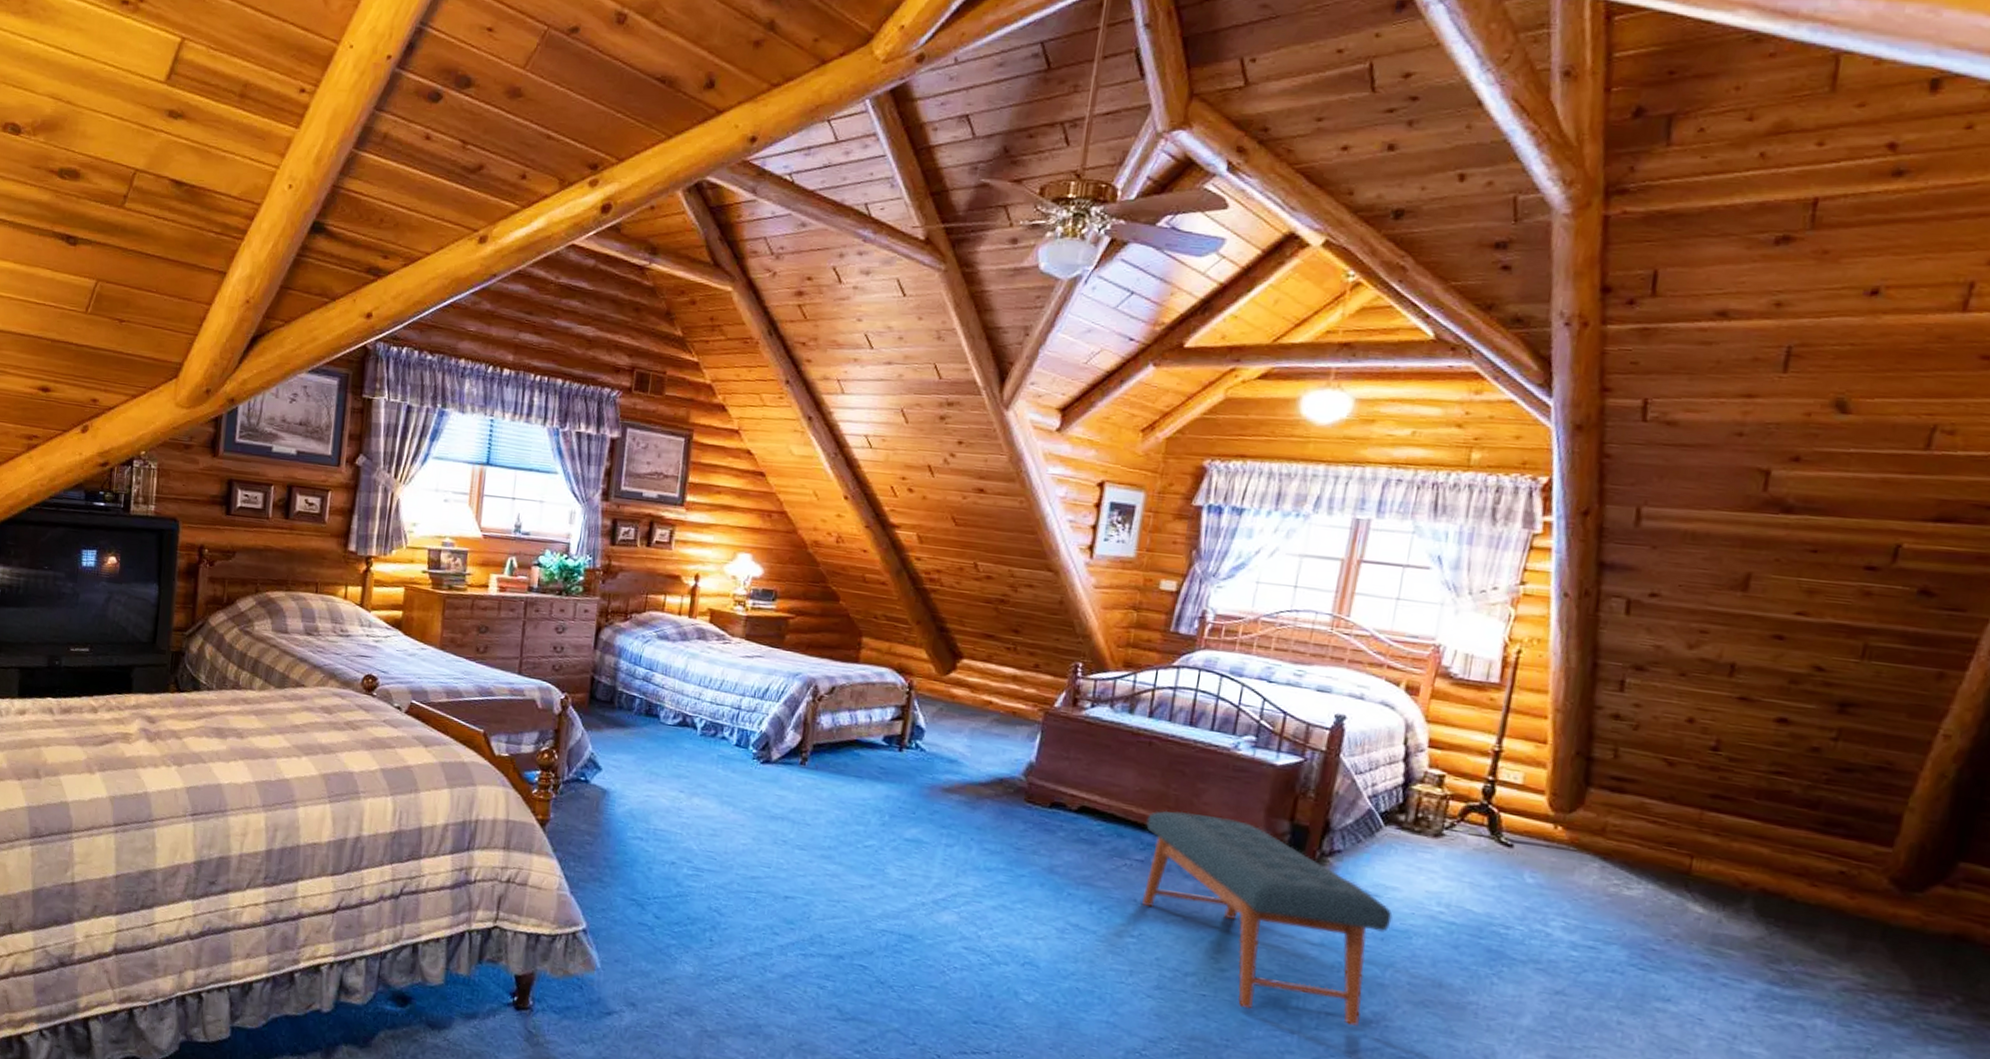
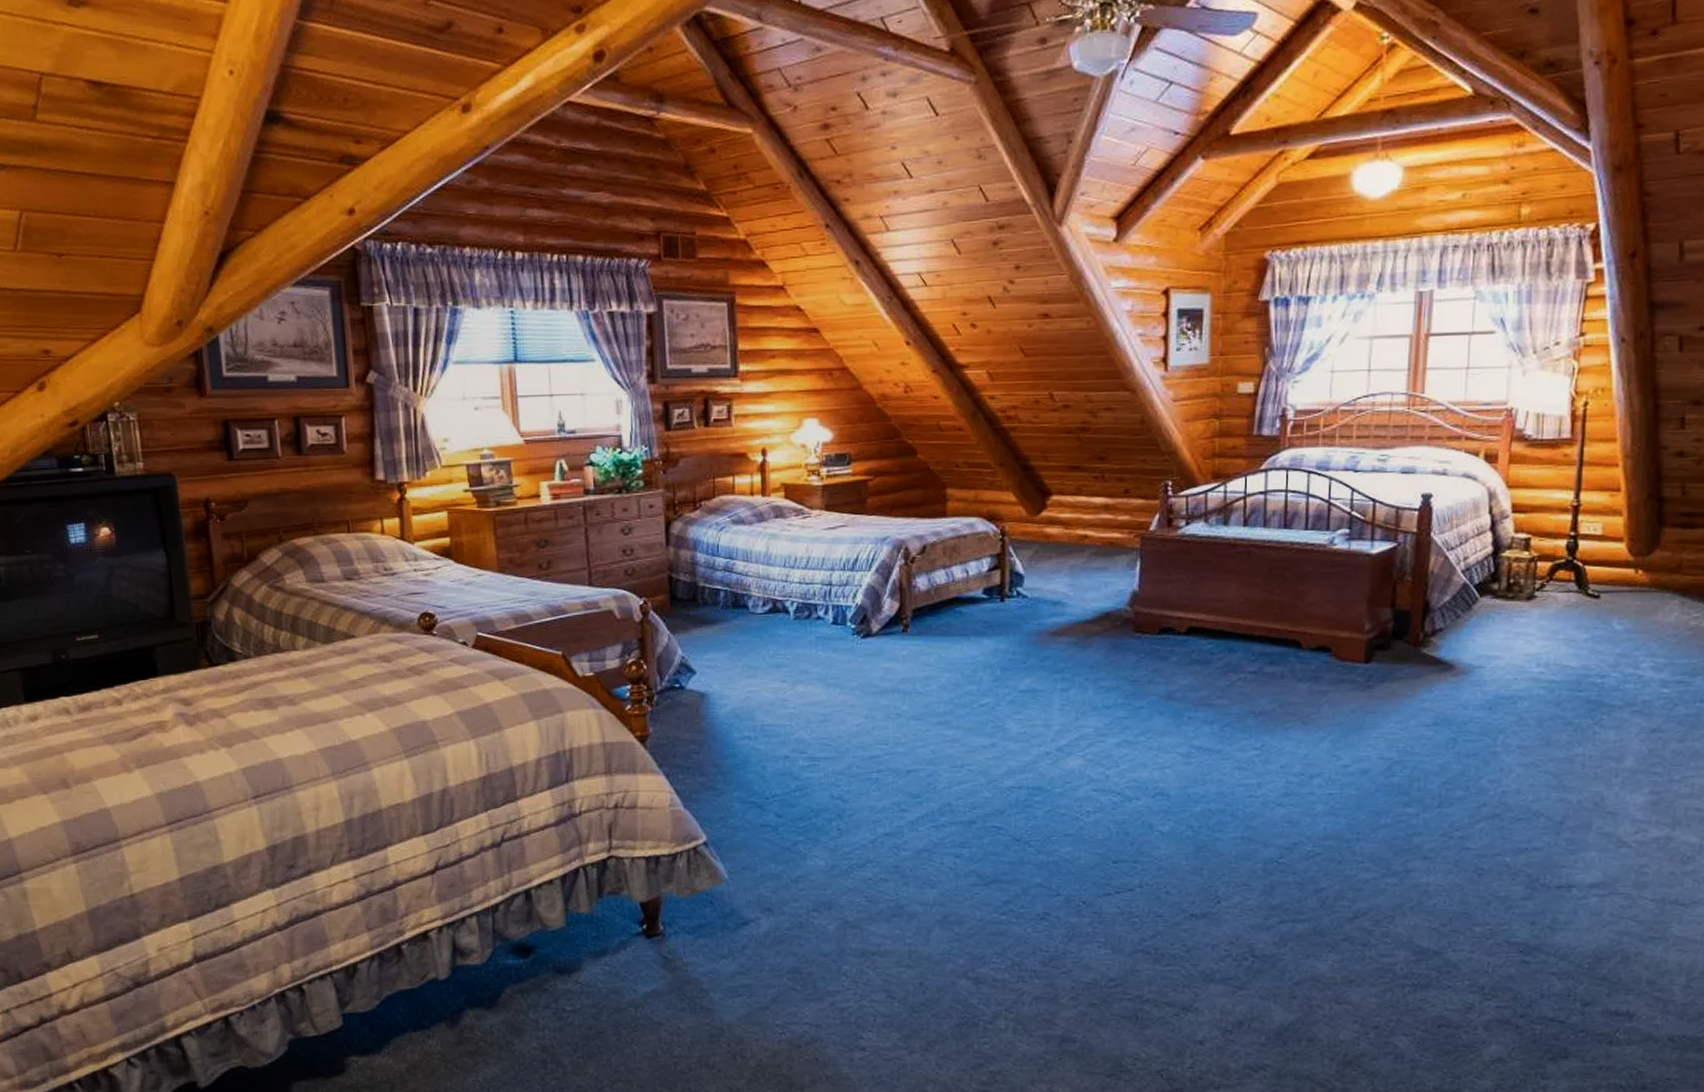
bench: present [1142,810,1393,1026] -> none [1255,615,1497,800]

